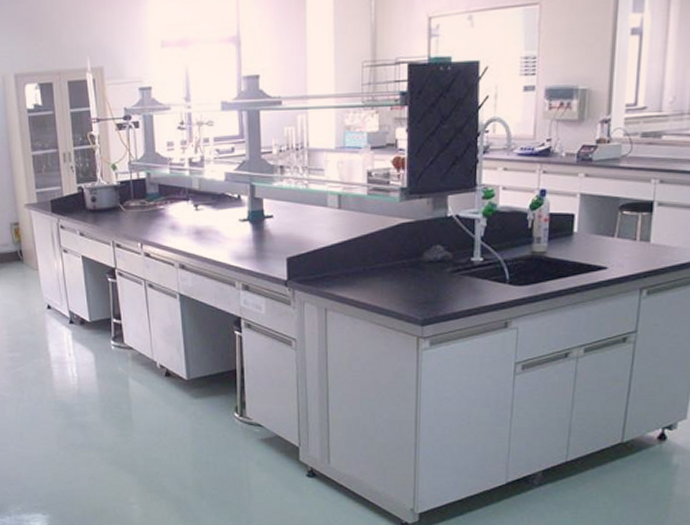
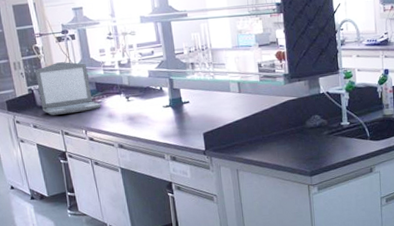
laptop: none [88,156,163,222] -> present [35,62,101,115]

